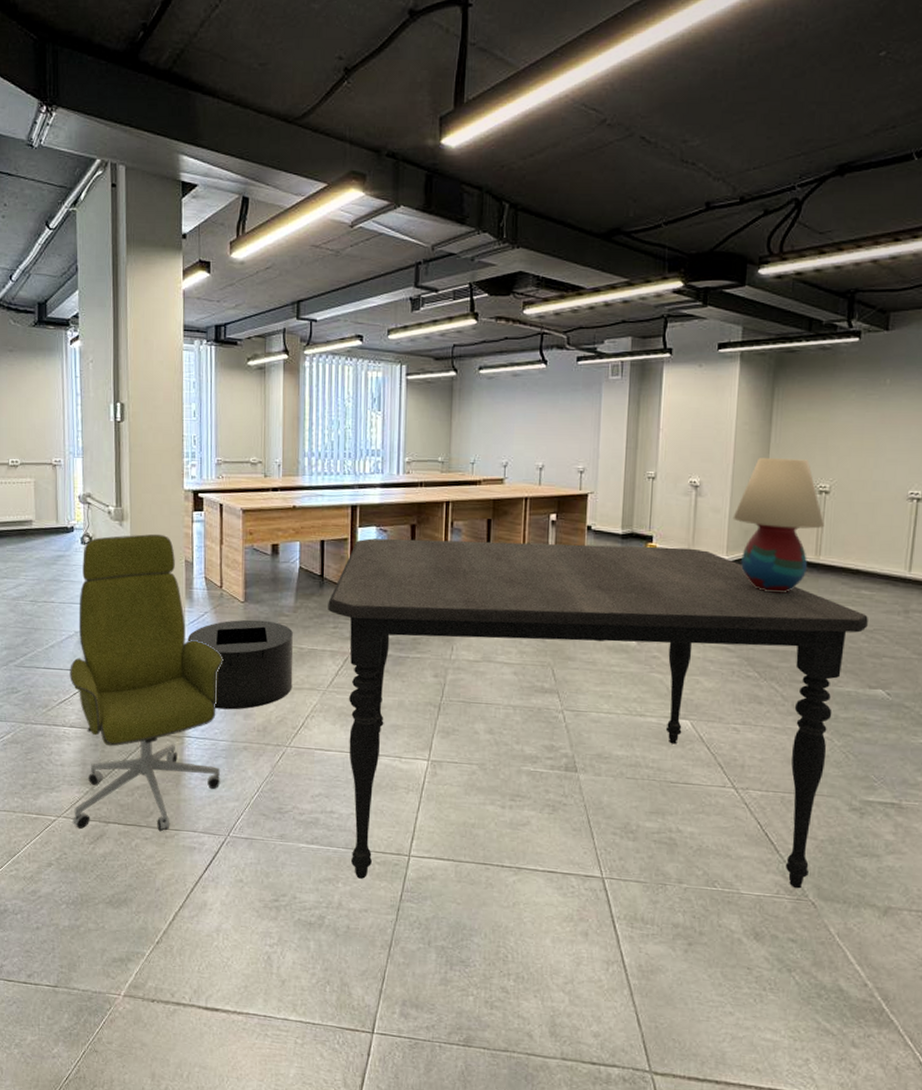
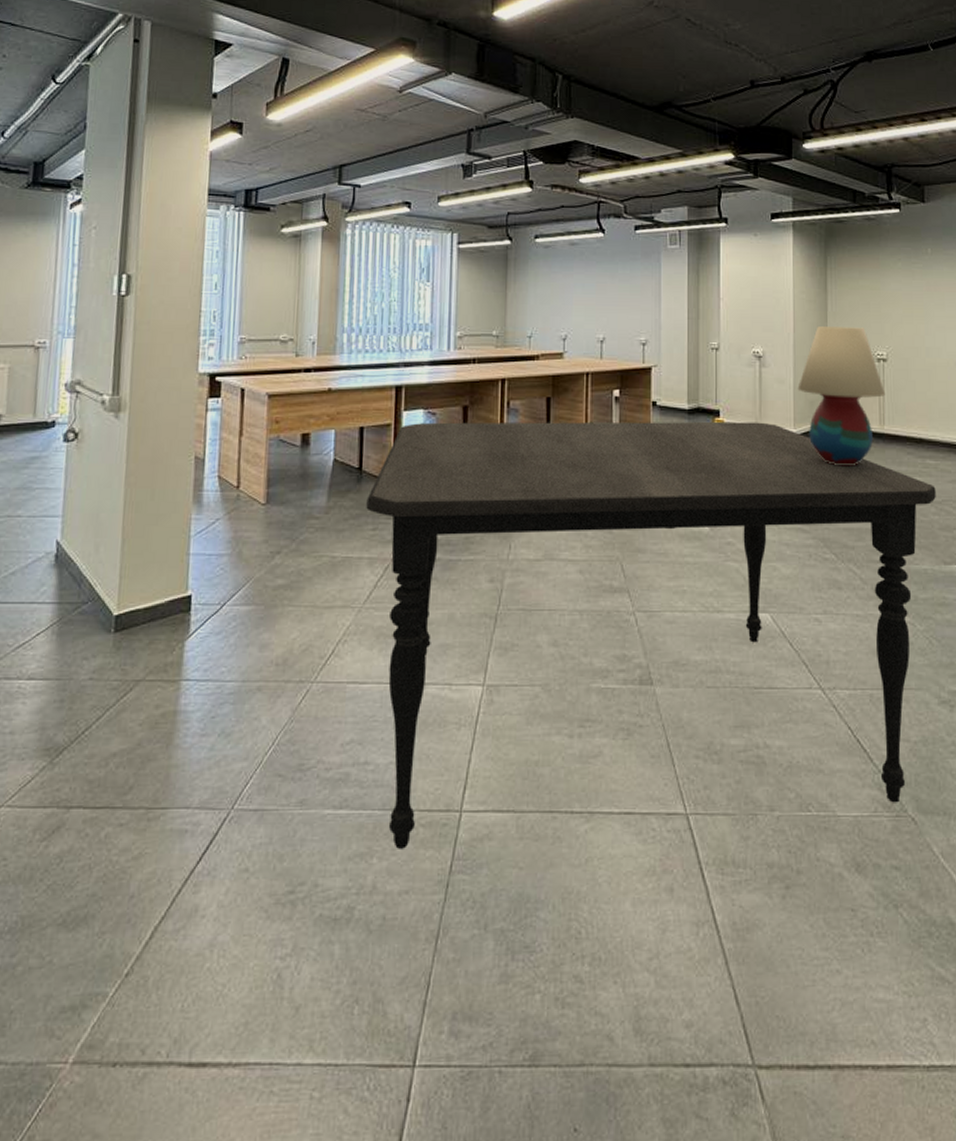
office chair: present [70,533,224,832] -> none [18,426,237,820]
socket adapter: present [187,619,294,710] -> none [192,525,324,640]

